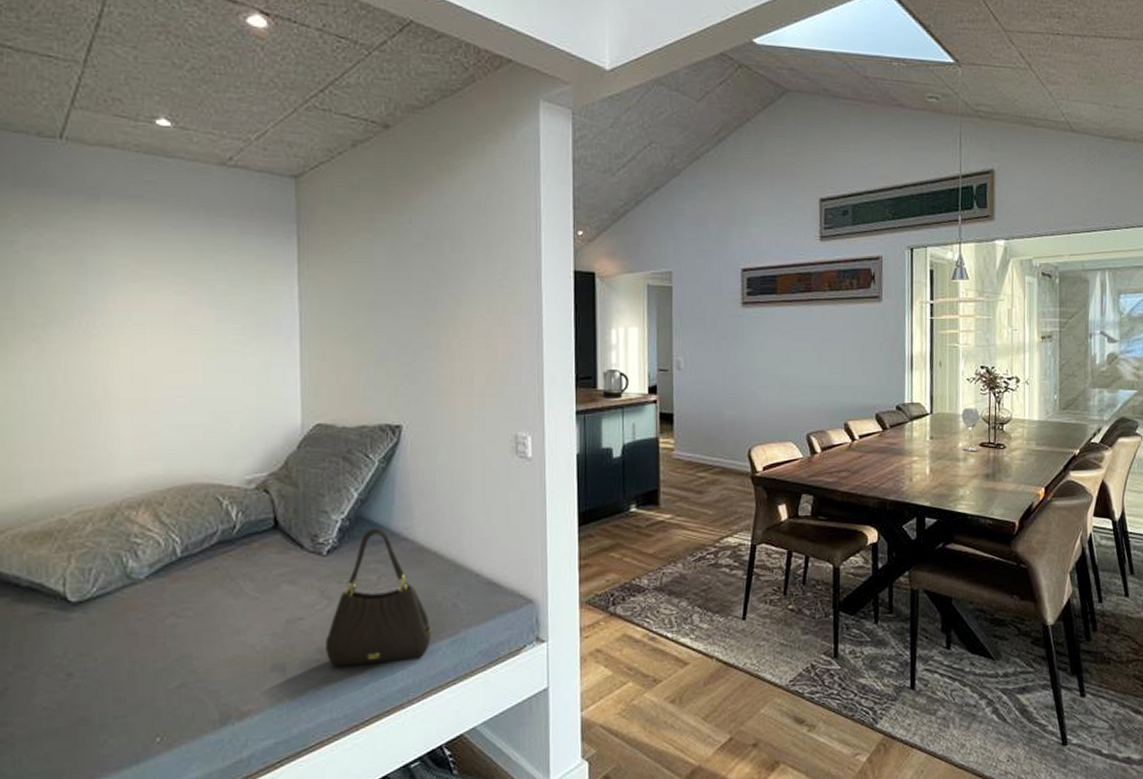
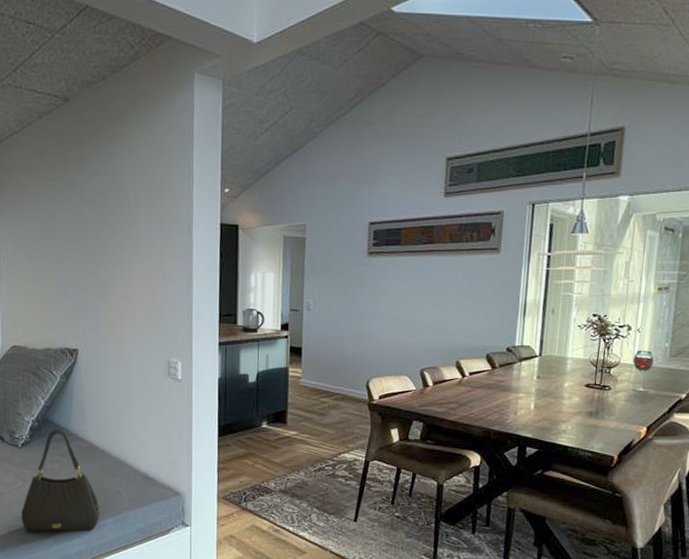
wineglass: present [961,408,979,452] -> none [568,352,588,392]
wineglass: none [1024,403,1045,450] -> present [632,350,655,392]

